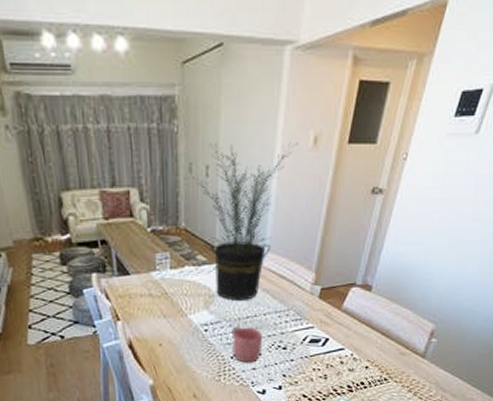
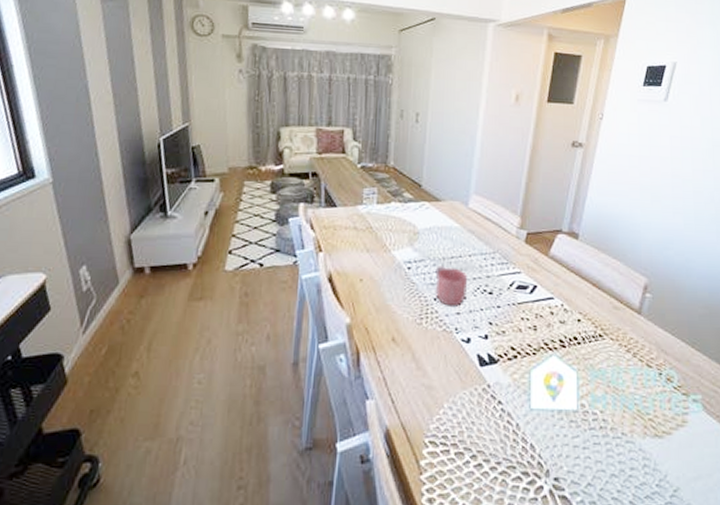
potted plant: present [193,141,298,301] -> none [403,94,502,240]

